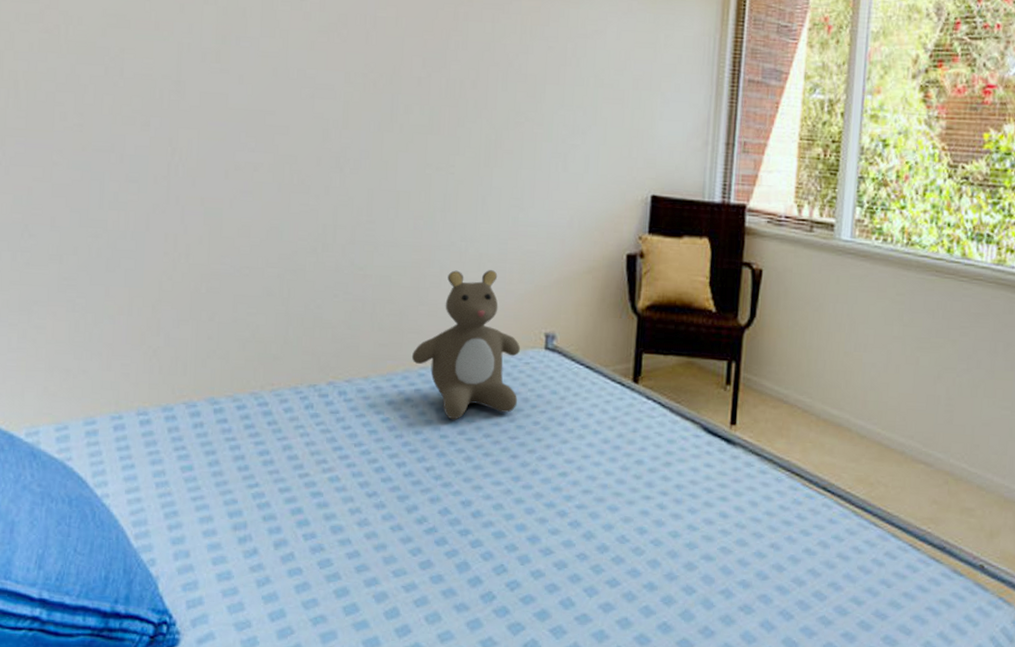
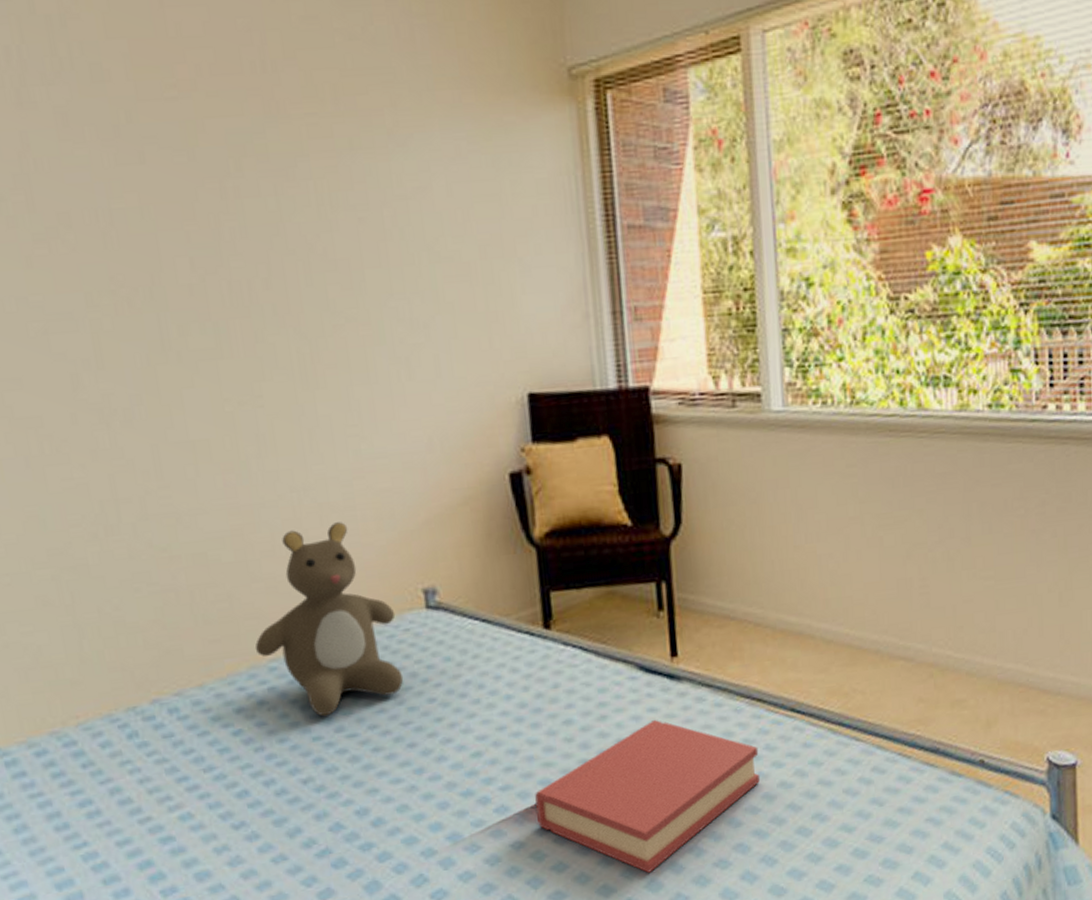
hardback book: none [602,474,791,604] -> present [535,720,761,873]

